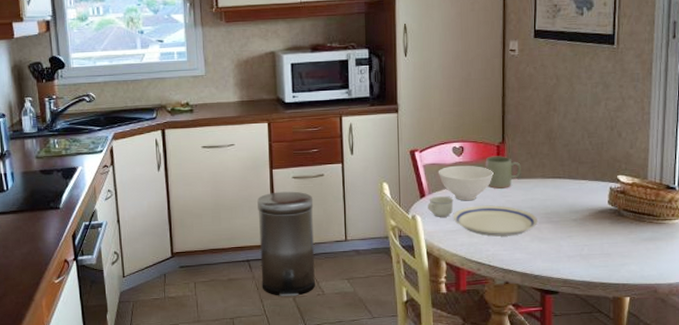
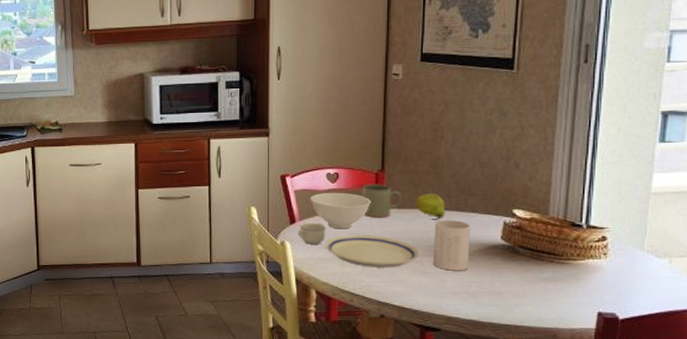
pedal bin: present [257,191,315,297] -> none [122,211,179,316]
fruit: none [534,162,559,188] -> present [416,193,445,220]
cup: none [550,188,582,236] -> present [433,220,471,271]

